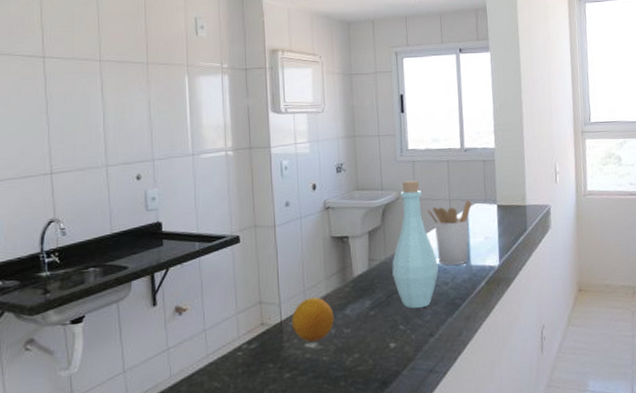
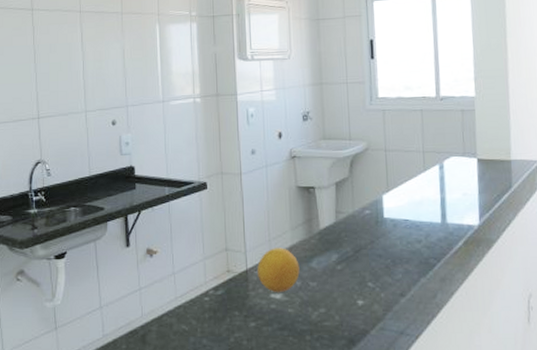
bottle: present [392,180,439,309] -> none [360,130,411,266]
utensil holder: present [427,199,472,265] -> none [399,152,448,222]

